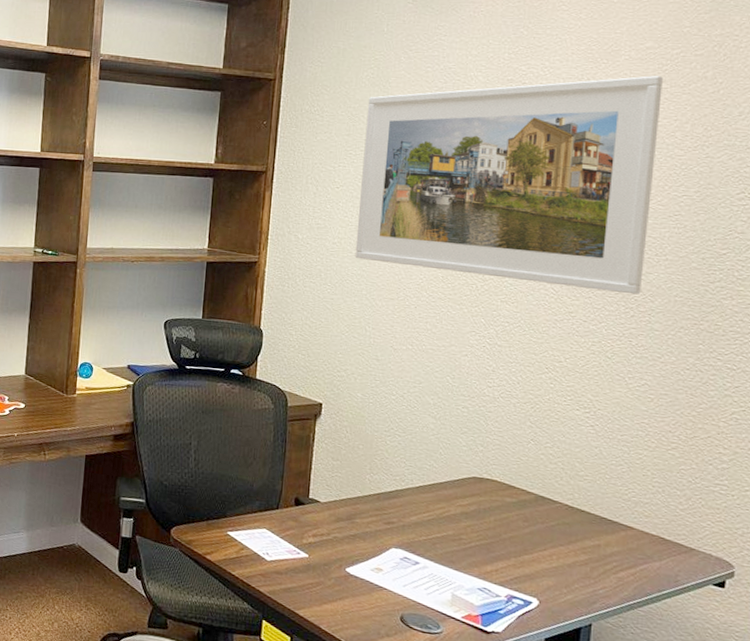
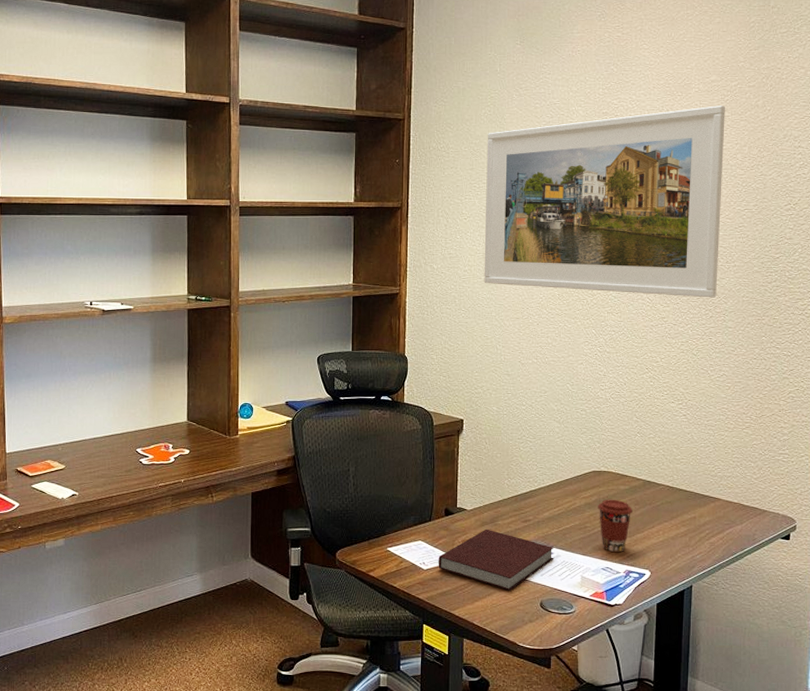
notebook: none [283,525,422,598] -> present [438,529,555,591]
coffee cup: none [477,510,520,573] -> present [598,499,632,553]

